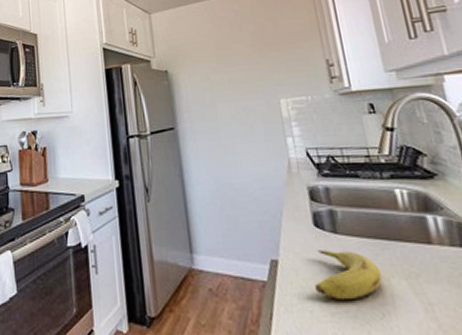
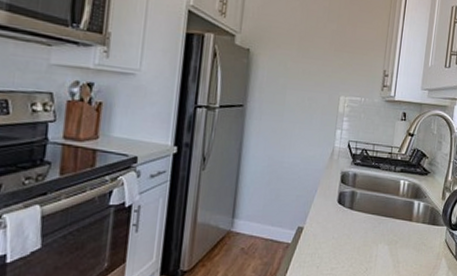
fruit: present [315,250,382,301] -> none [326,221,374,259]

